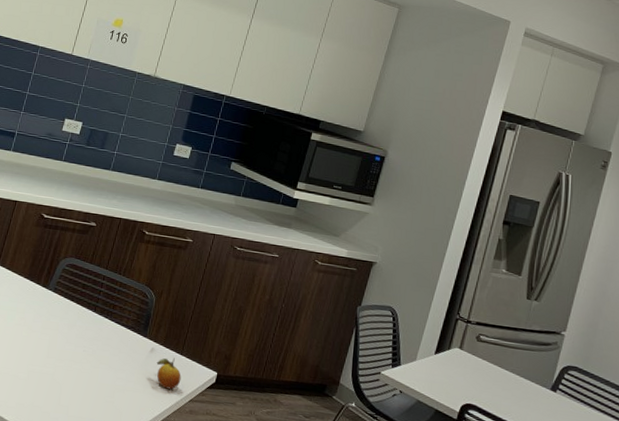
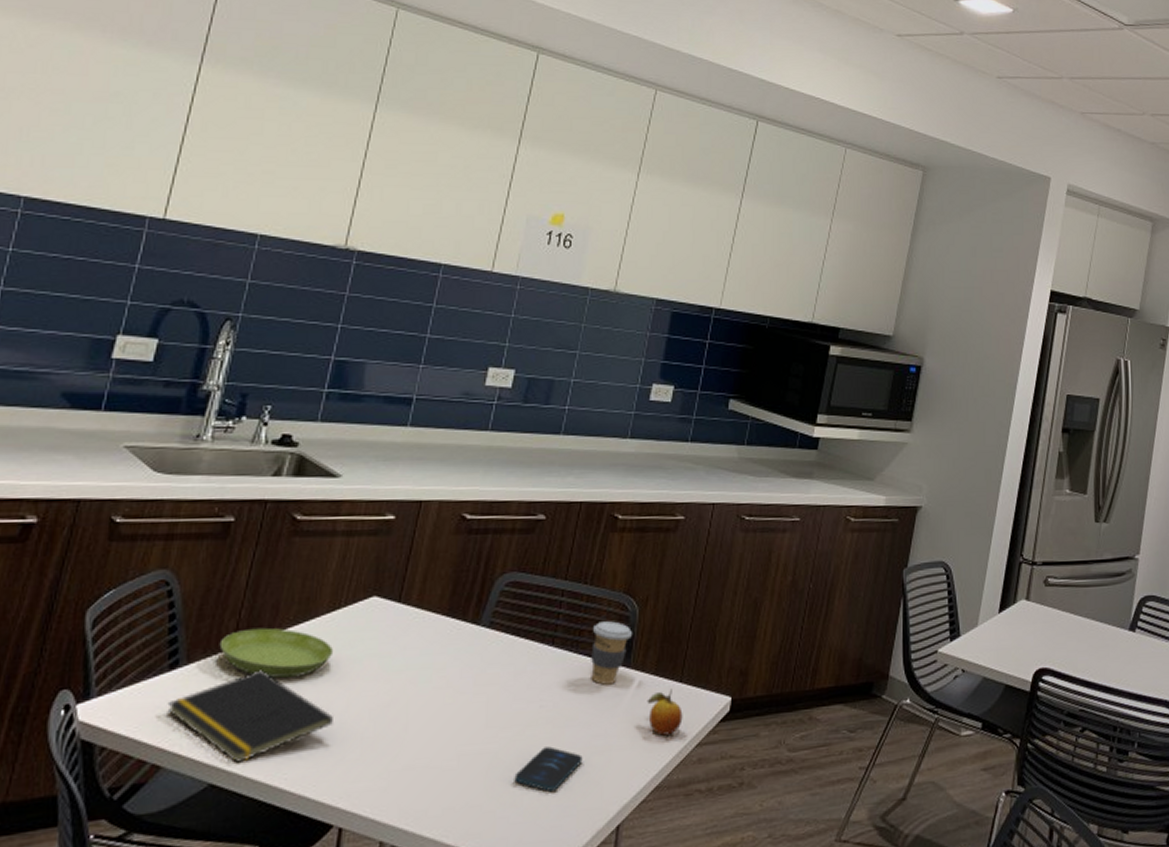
smartphone: none [63,378,110,409] -> present [514,746,583,792]
coffee cup: none [119,302,149,346] -> present [591,621,632,685]

